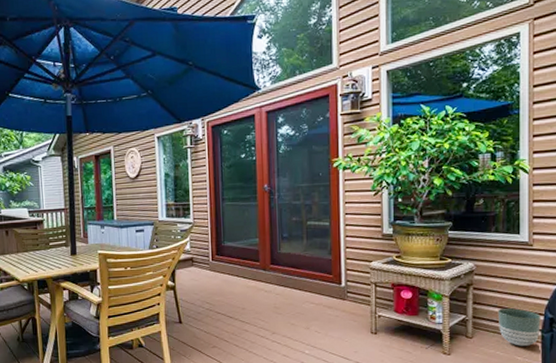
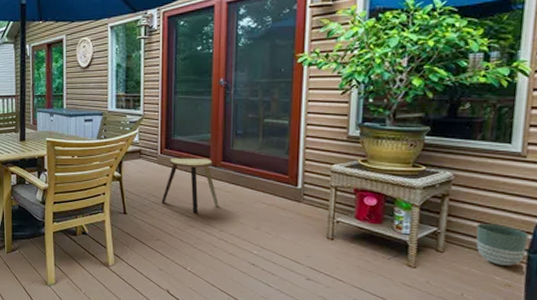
stool: none [215,263,270,317] -> present [161,158,219,213]

